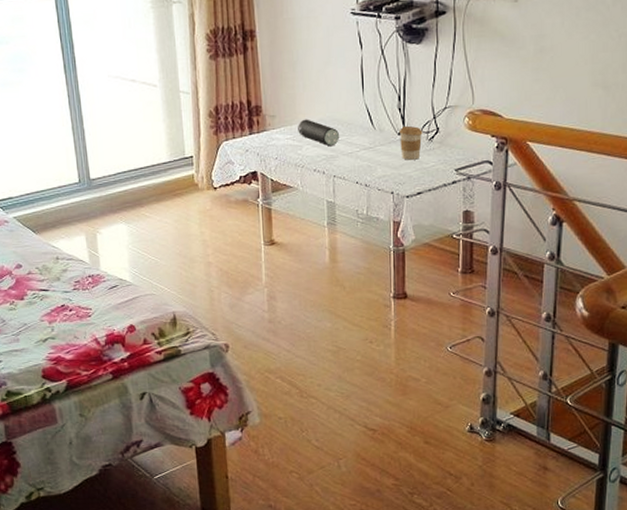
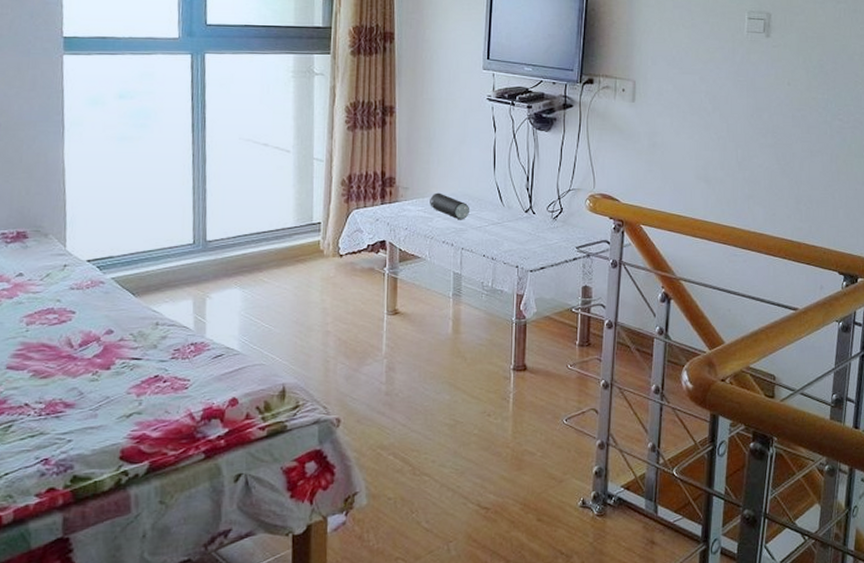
coffee cup: present [399,125,423,160] -> none [526,204,548,236]

